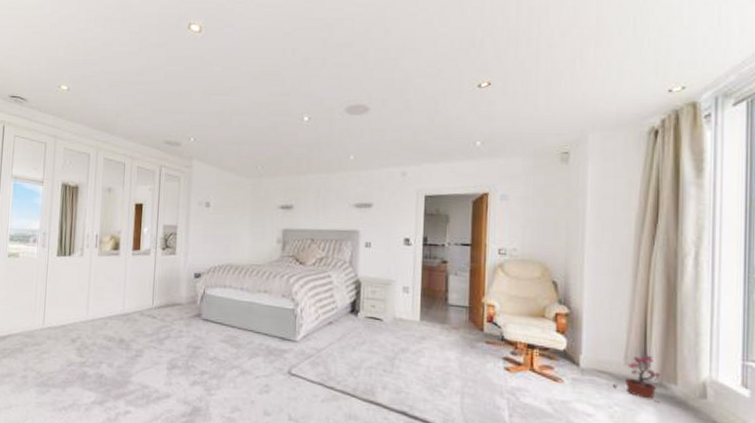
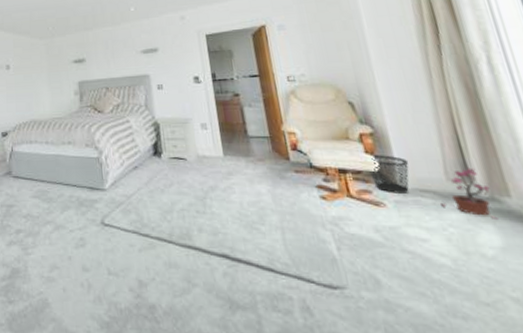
wastebasket: none [556,333,595,373] -> present [370,154,410,194]

